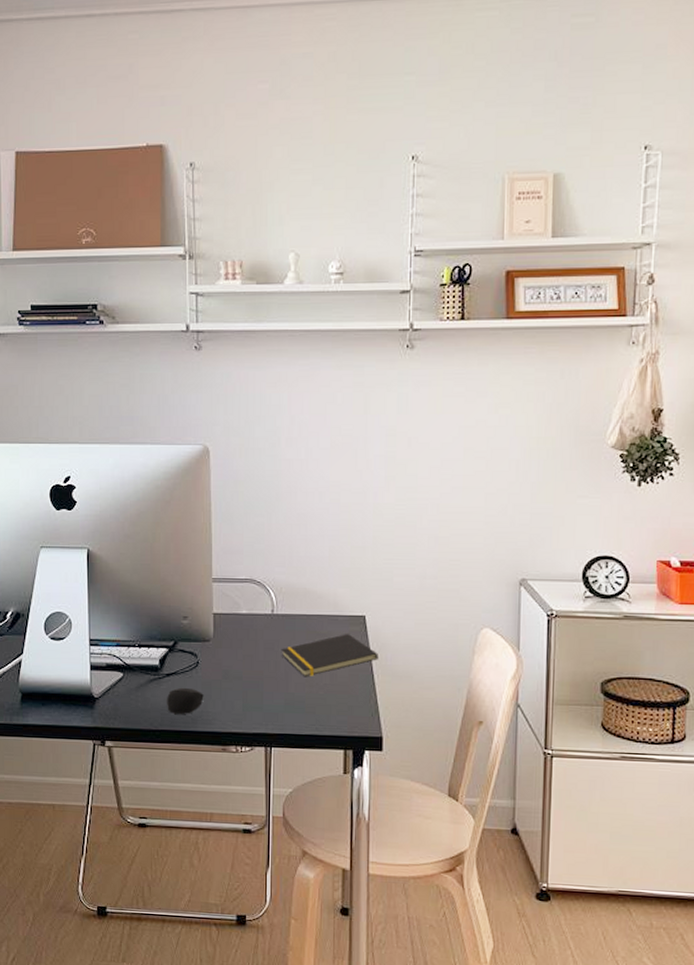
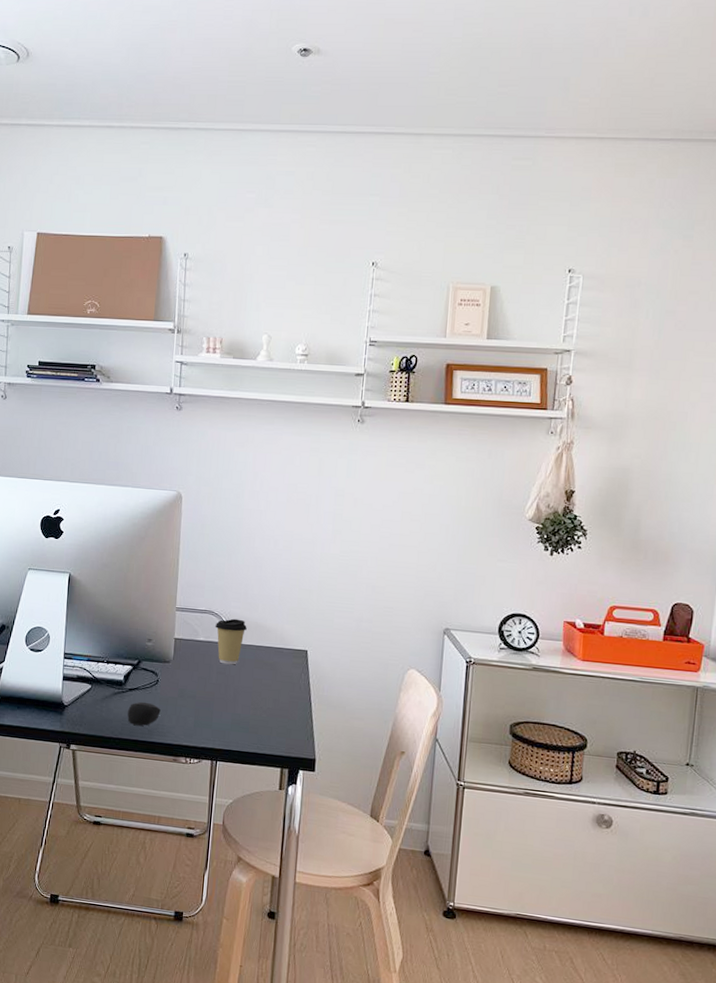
coffee cup: none [258,586,295,639] -> present [214,618,247,665]
notepad: present [281,634,378,677] -> none [231,665,317,701]

